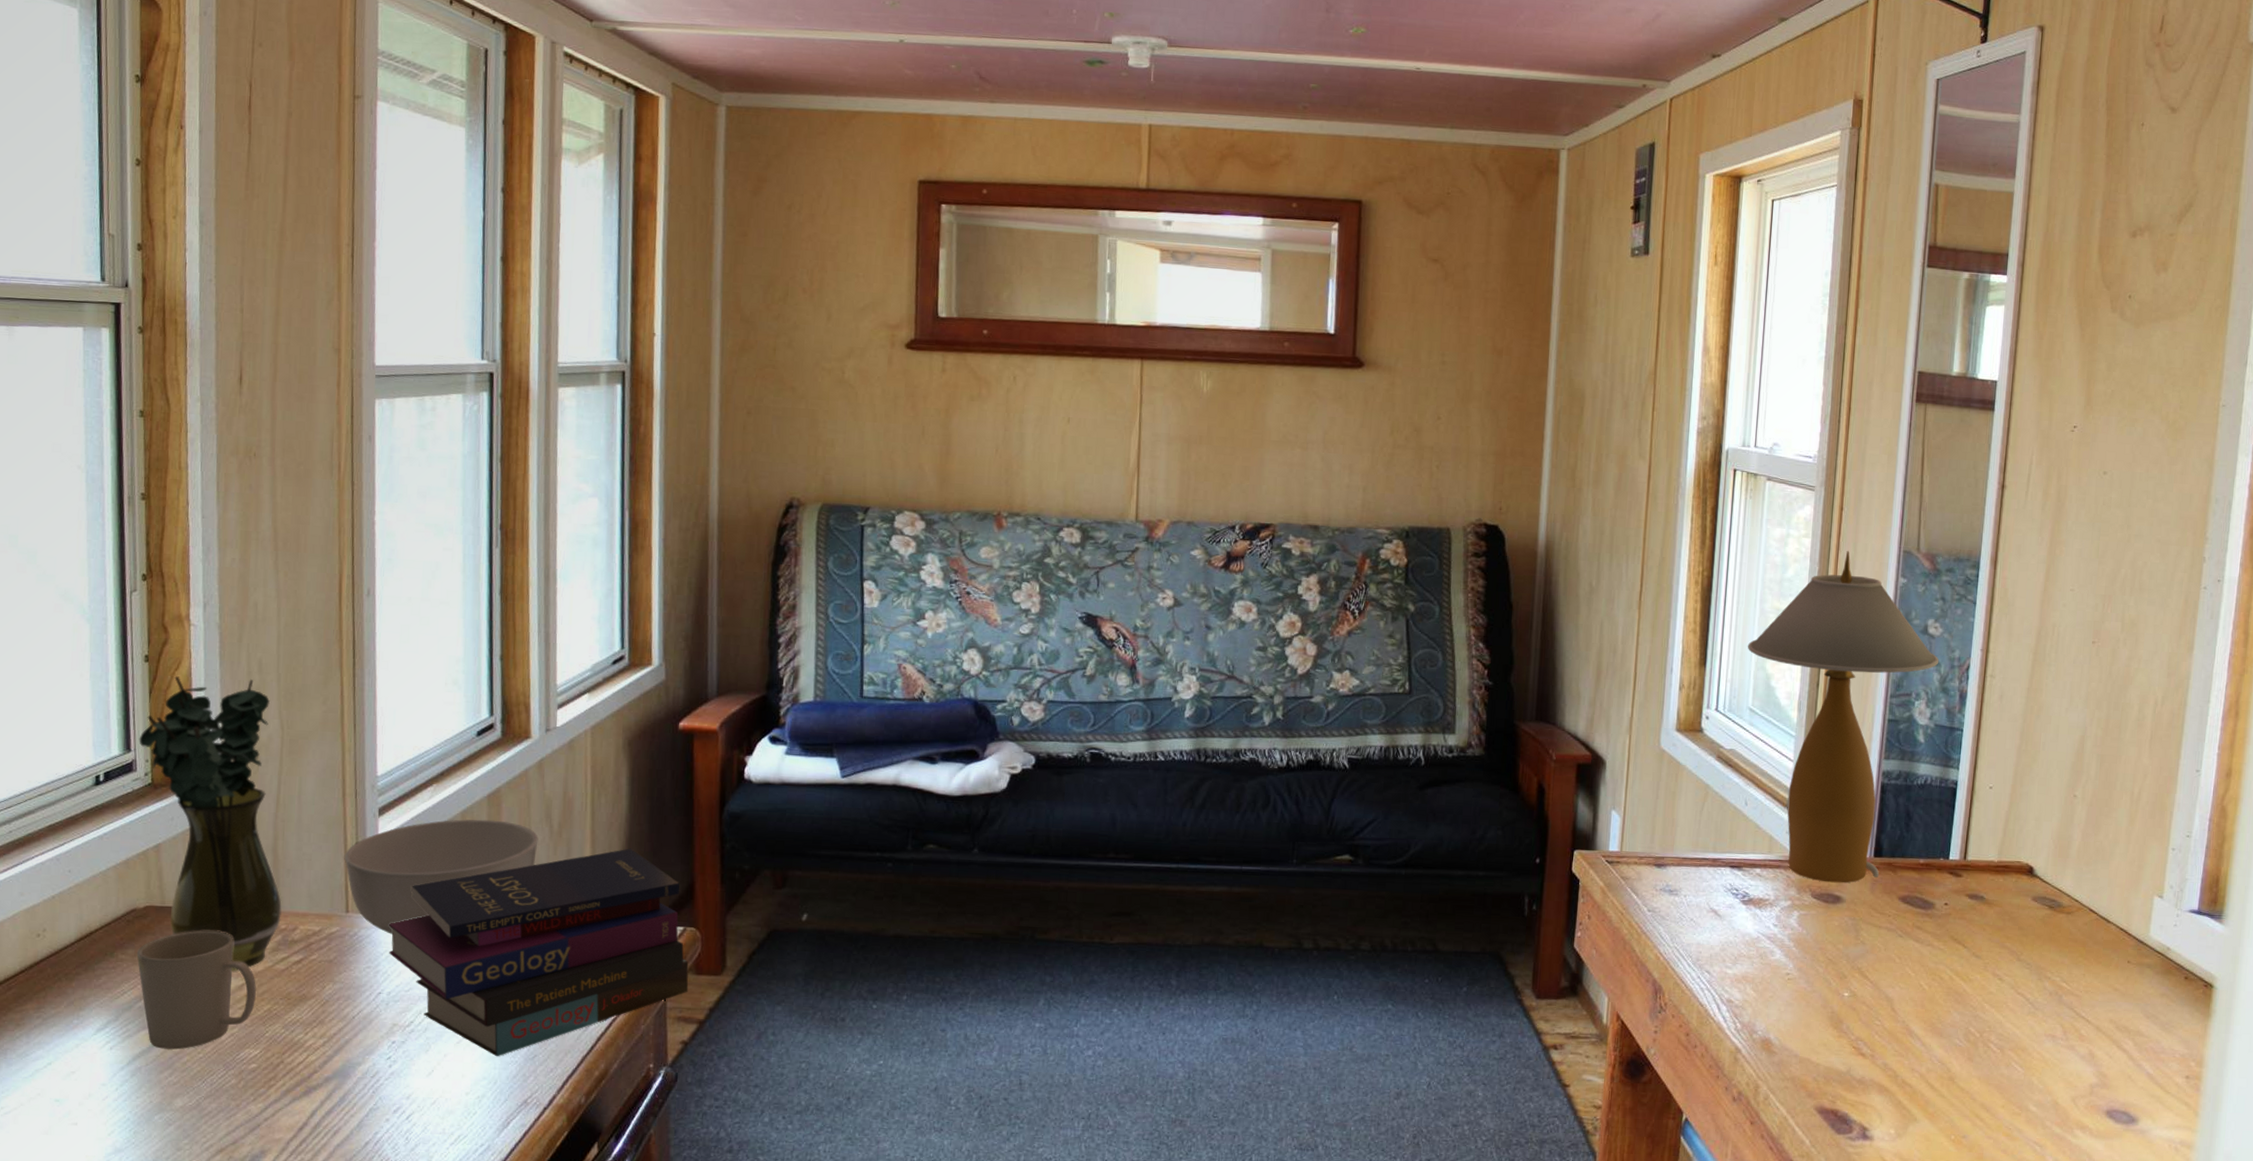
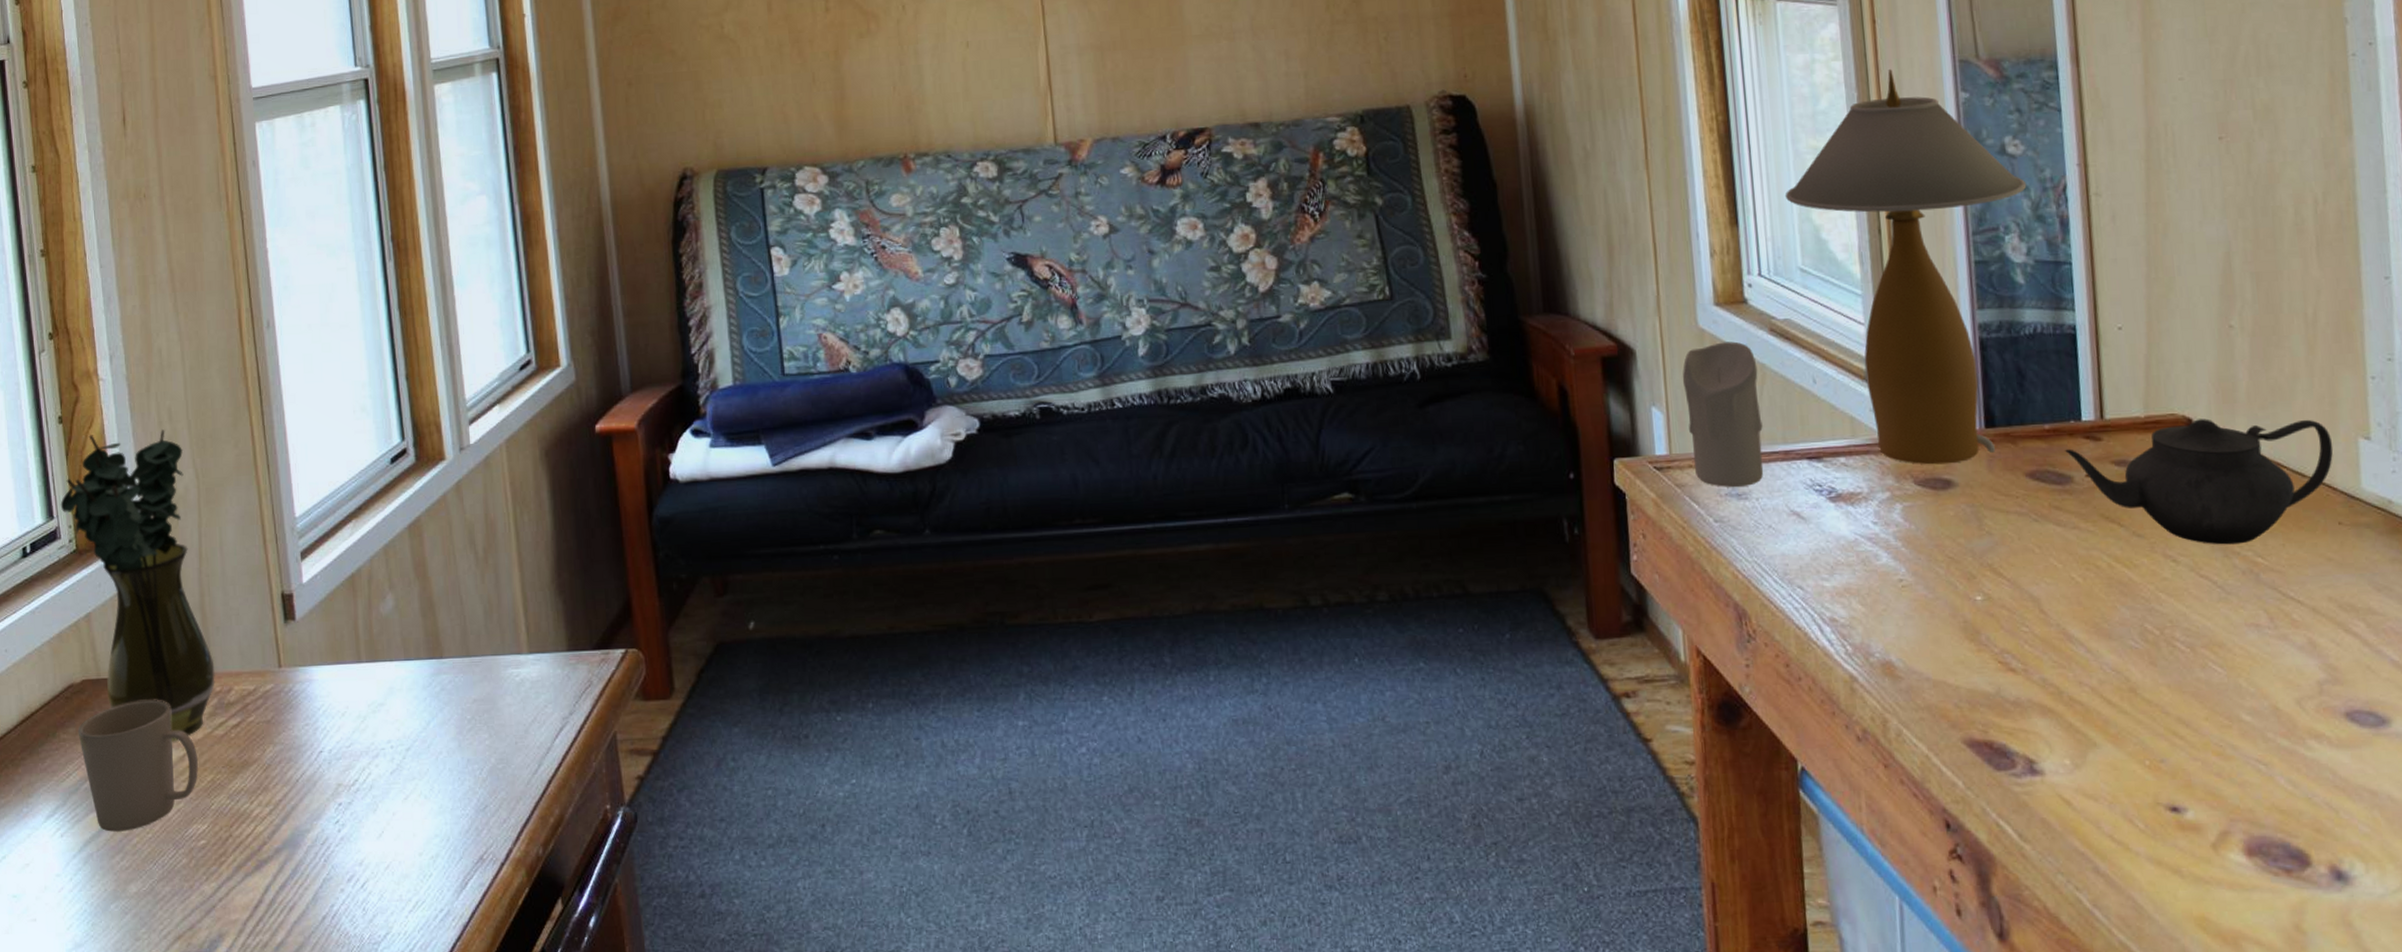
bowl: present [344,819,539,935] -> none [271,552,465,687]
books: present [388,848,689,1057] -> none [322,568,638,811]
candle: none [1639,762,1703,884] -> present [1682,341,1764,487]
teapot: none [1932,868,2135,971] -> present [2065,418,2334,545]

